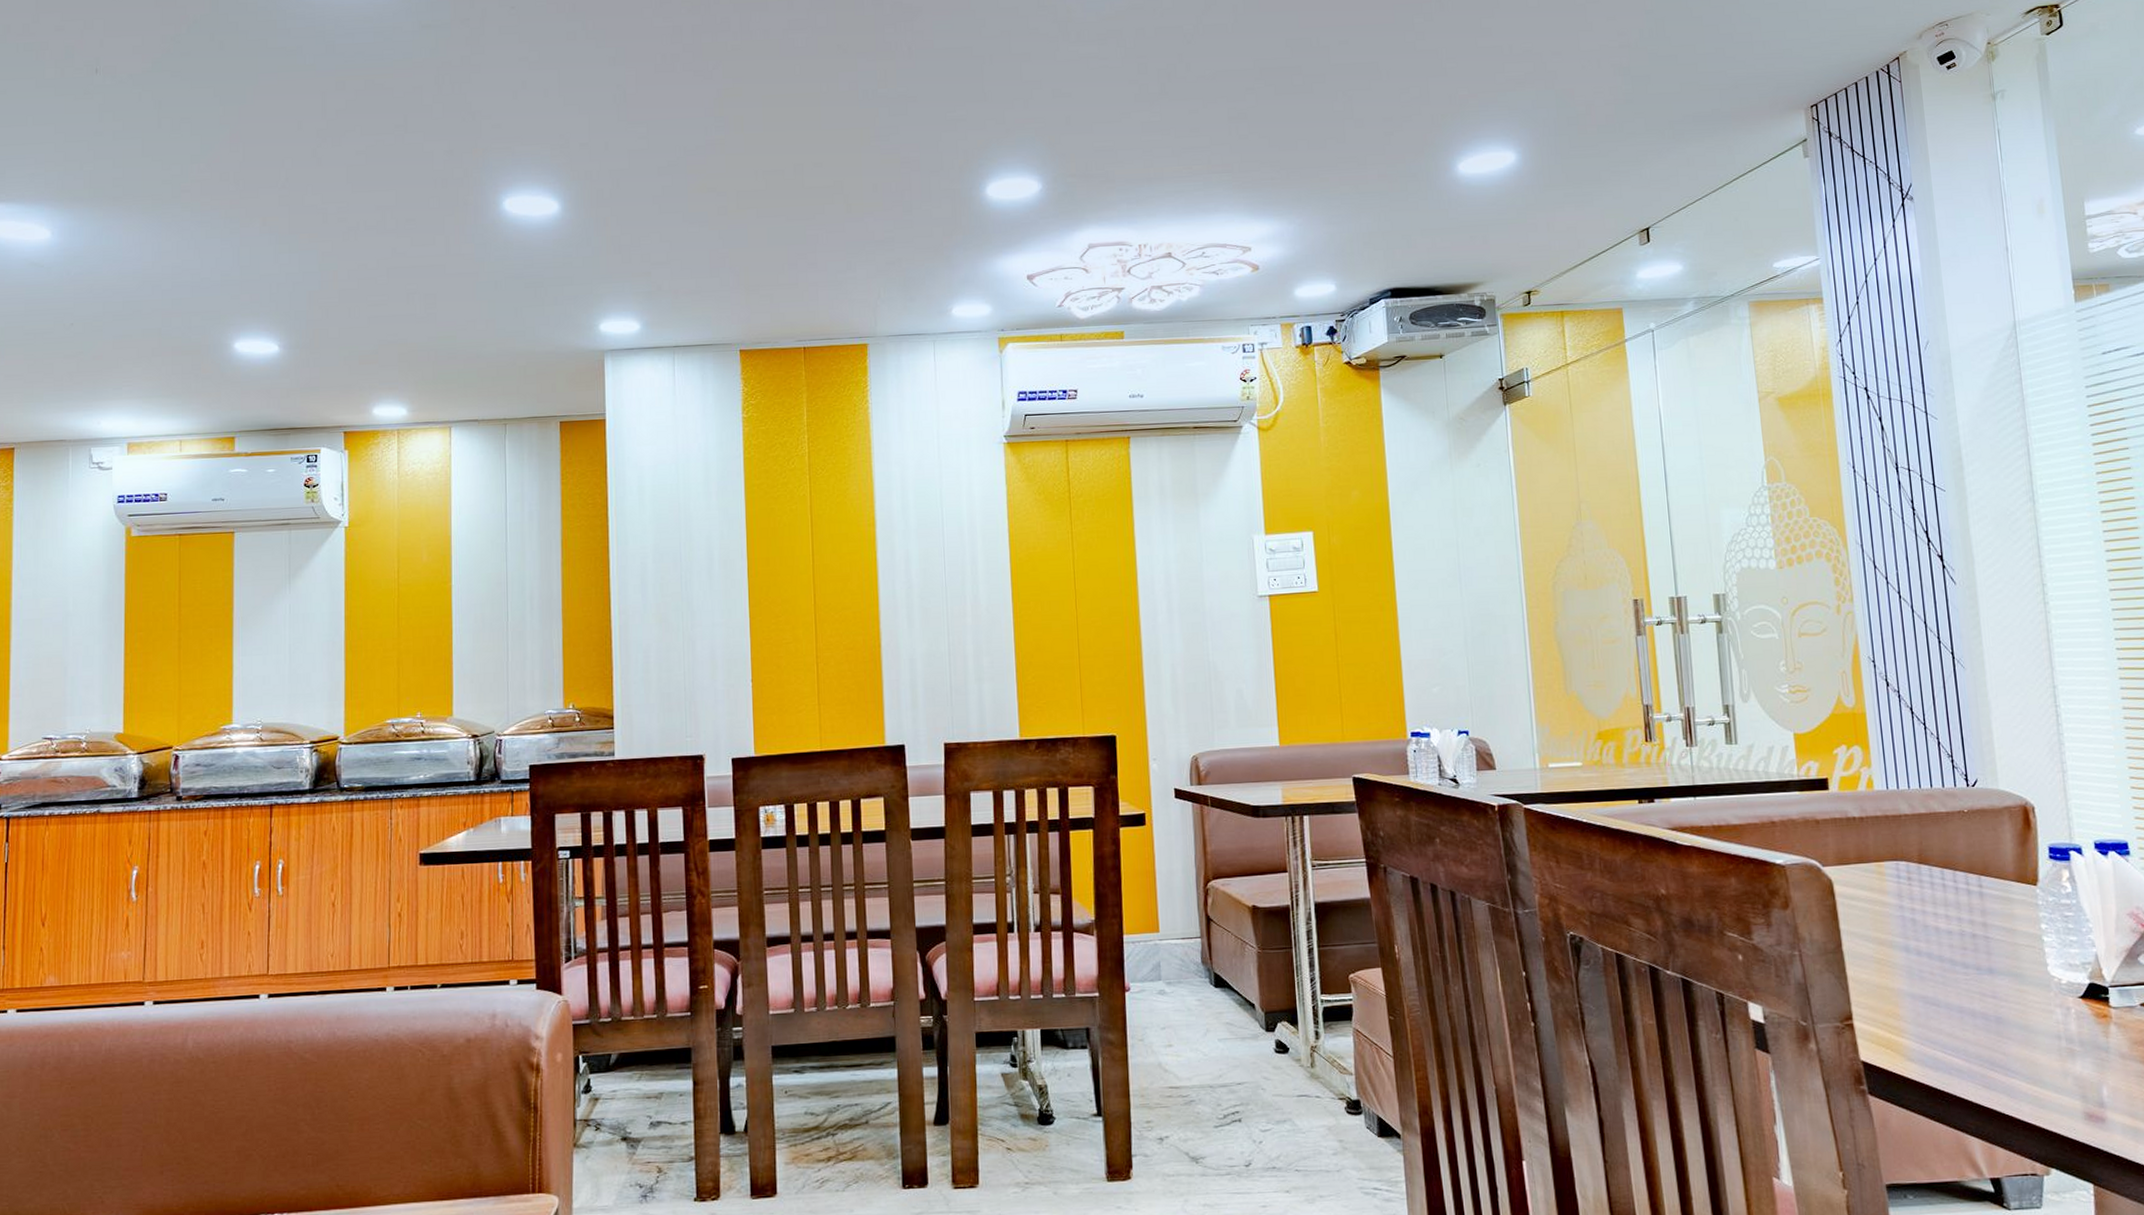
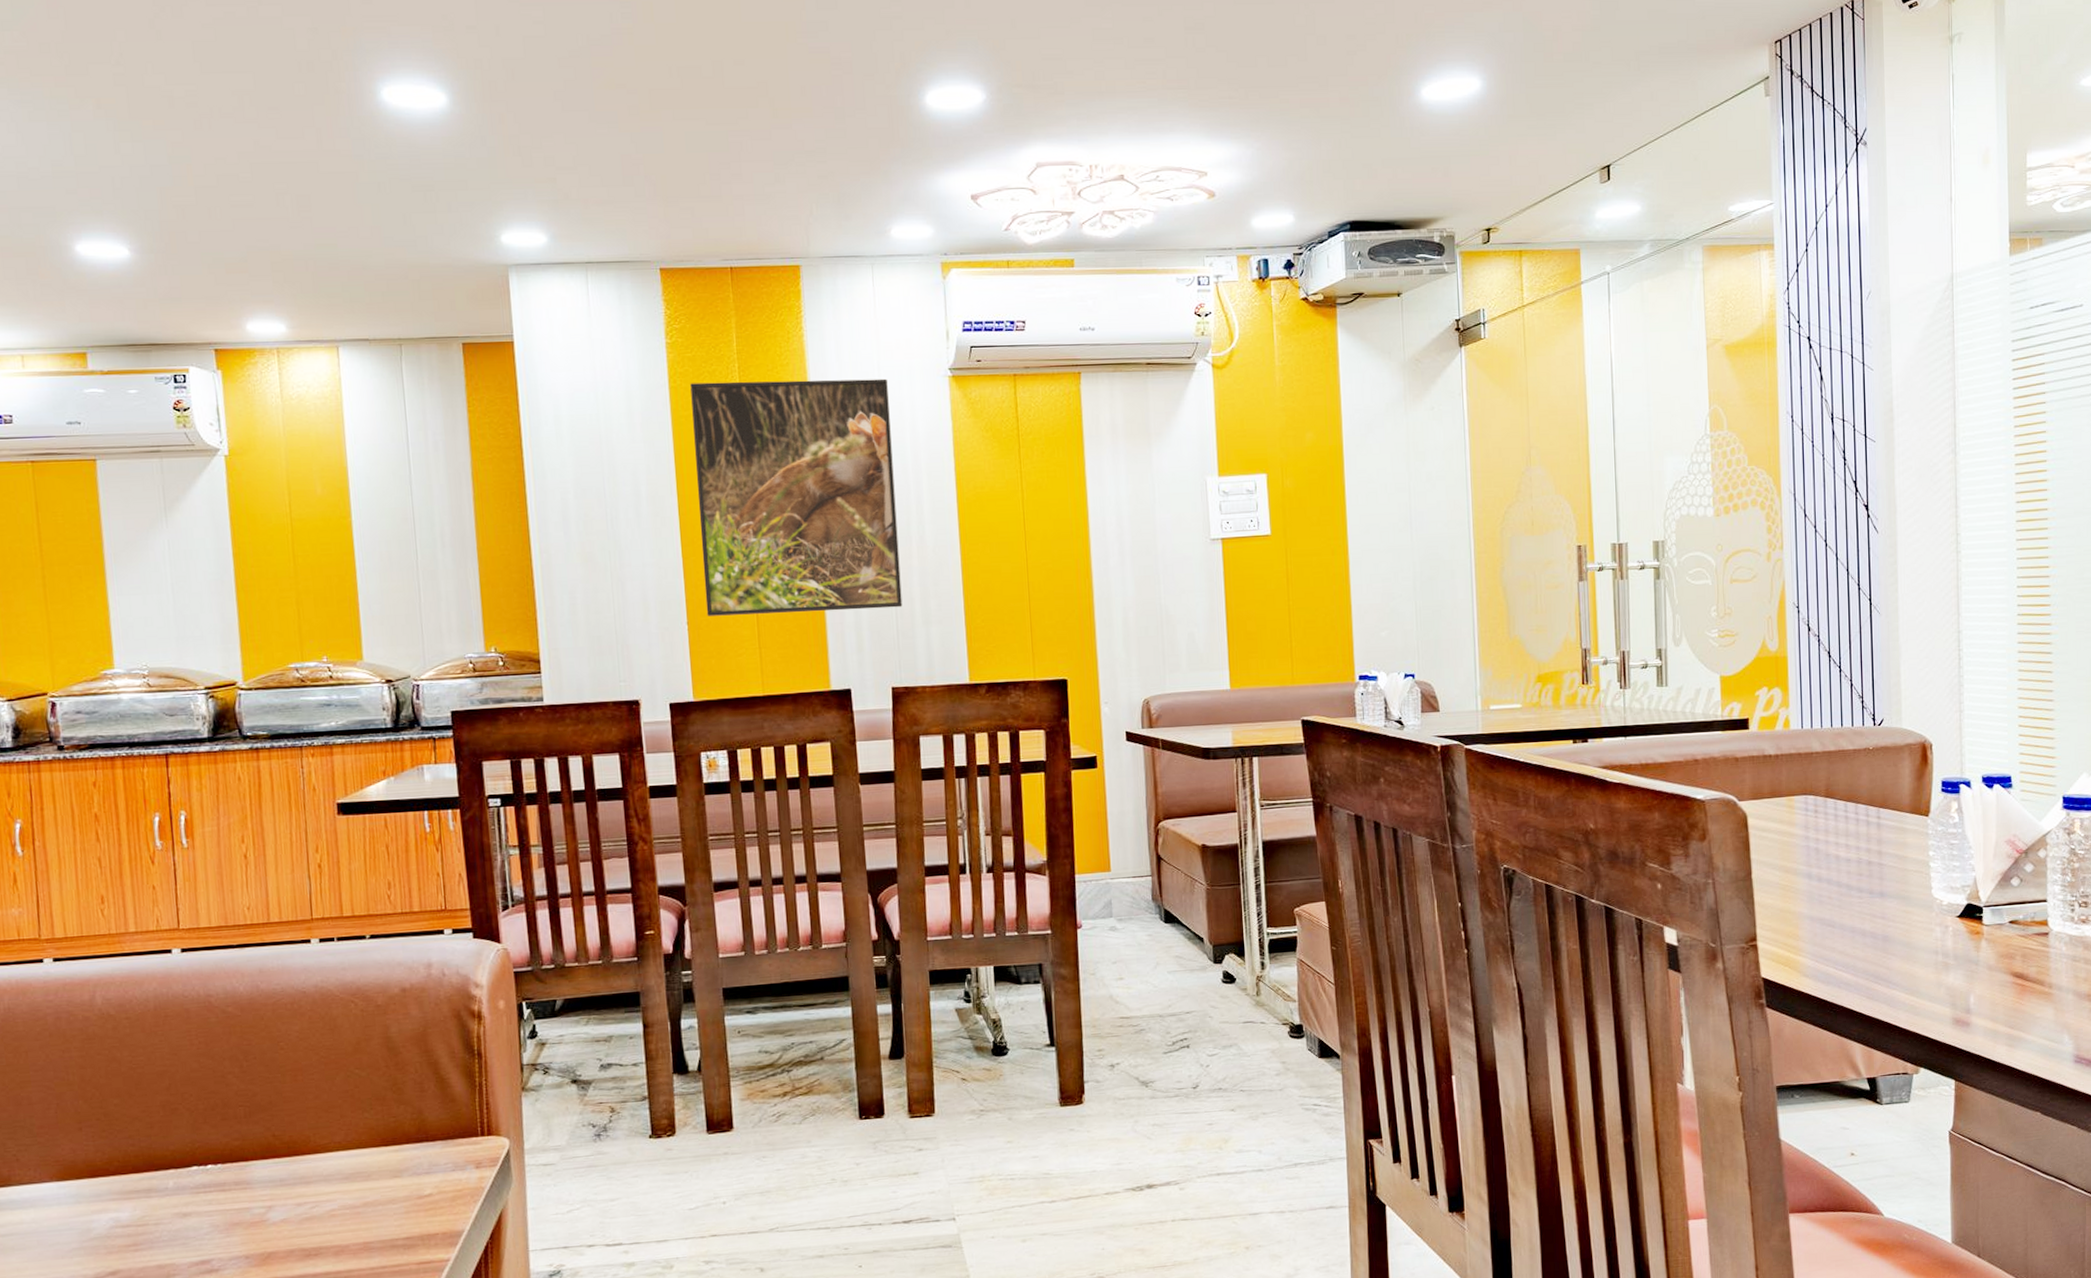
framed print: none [763,446,956,674] -> present [690,378,903,616]

